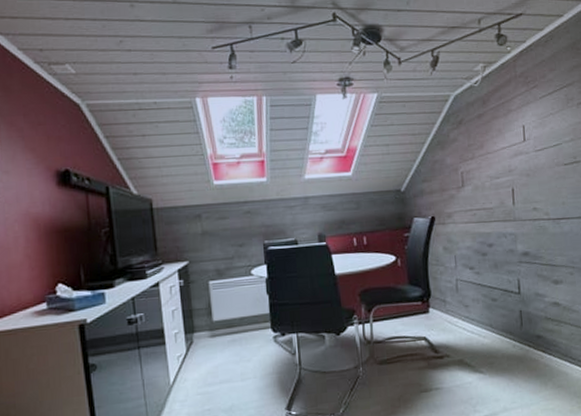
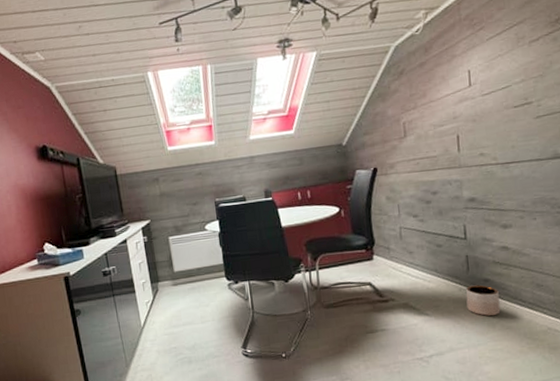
planter: none [519,341,552,374] -> present [465,285,501,316]

